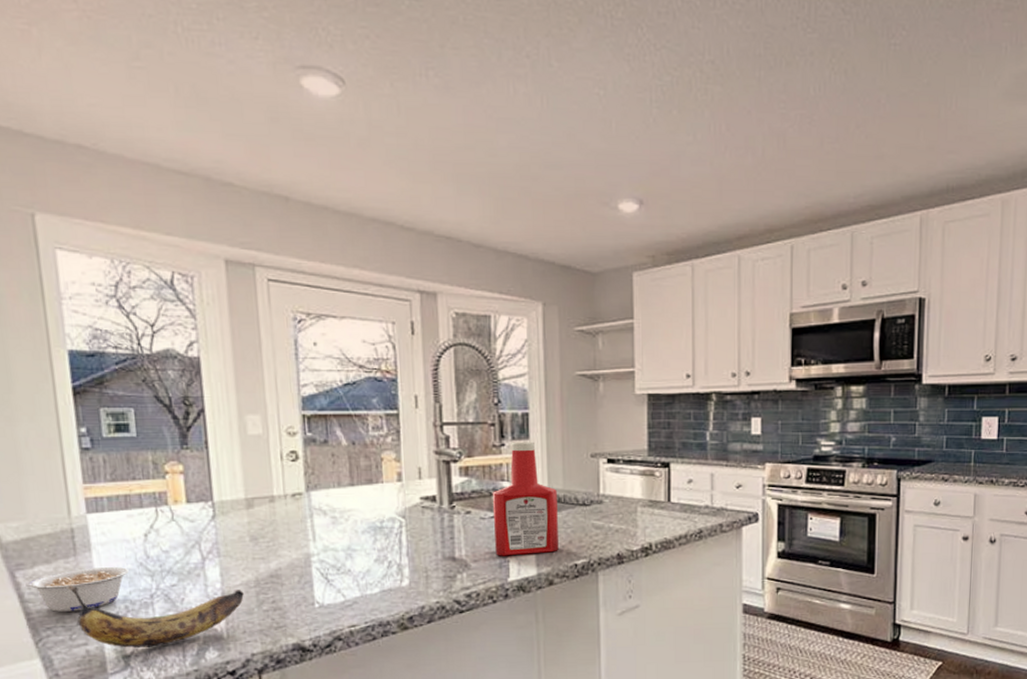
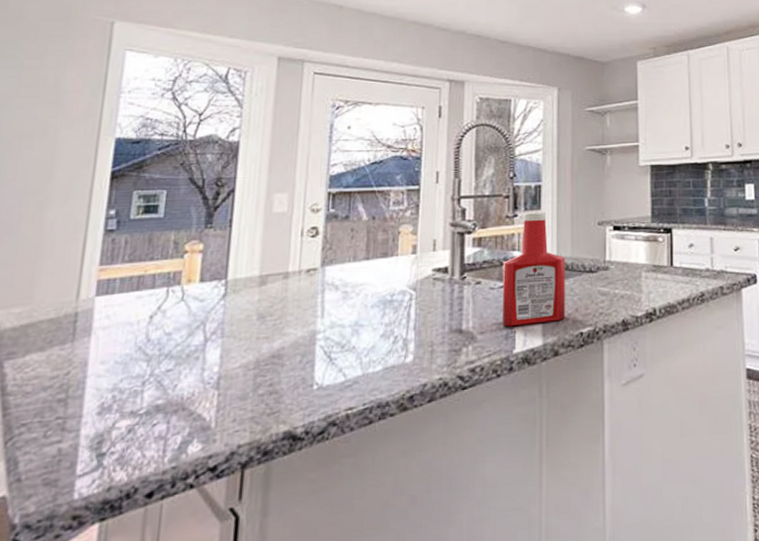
legume: present [26,566,129,612] -> none [12,352,125,405]
banana: present [66,584,244,648] -> none [55,373,241,444]

